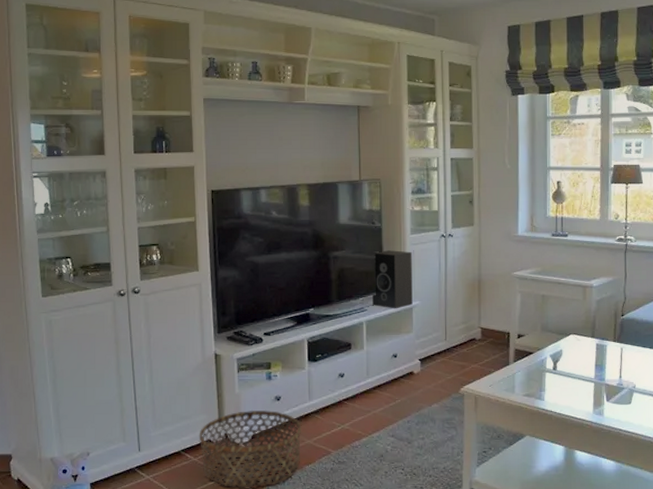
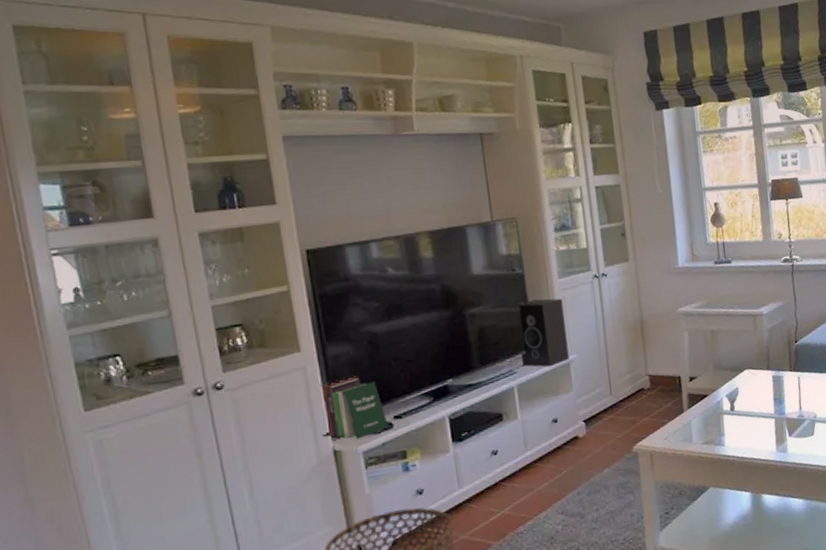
books: none [208,295,259,348] -> present [319,375,389,439]

